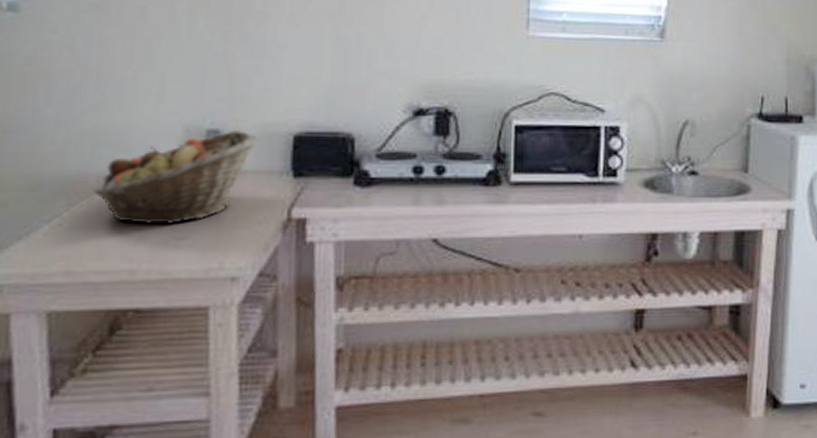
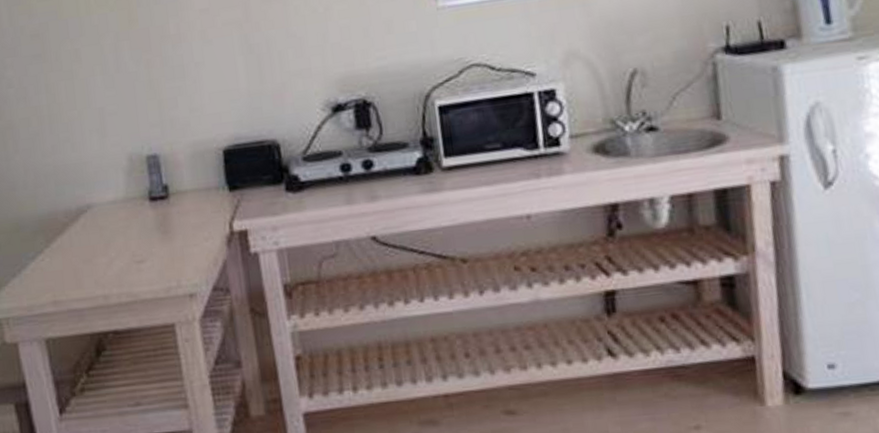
fruit basket: present [93,129,259,225] -> none [63,152,193,252]

